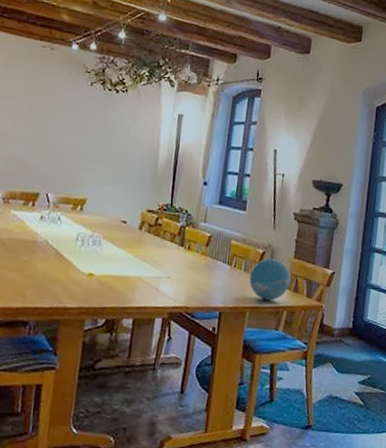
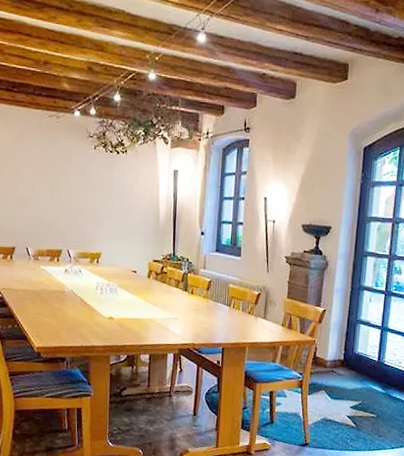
decorative ball: present [249,258,291,301] -> none [247,299,285,337]

